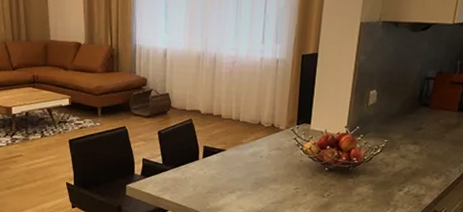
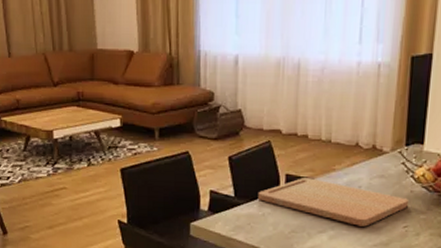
cutting board: none [181,148,299,188] -> present [257,177,410,227]

